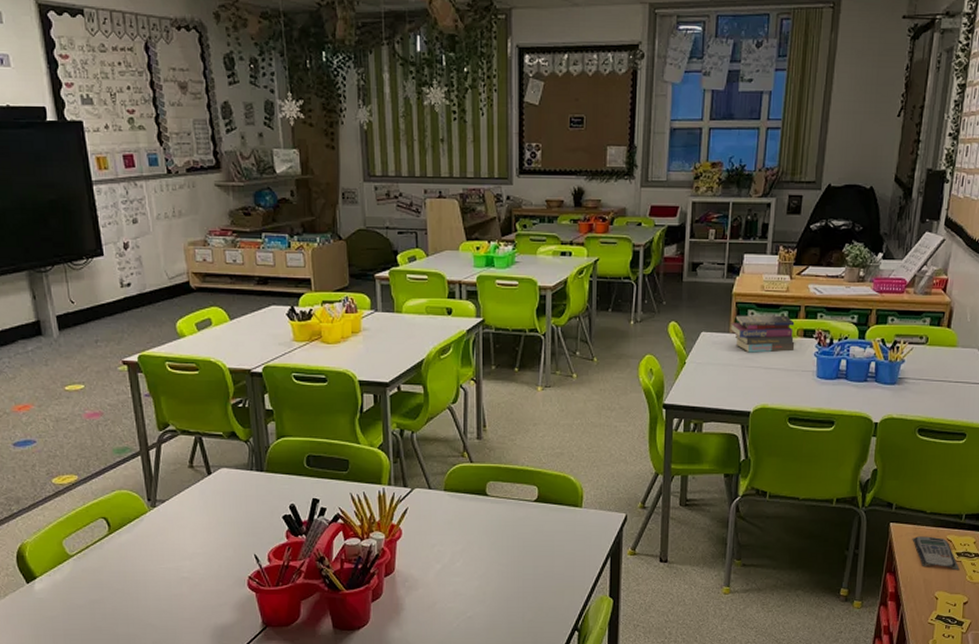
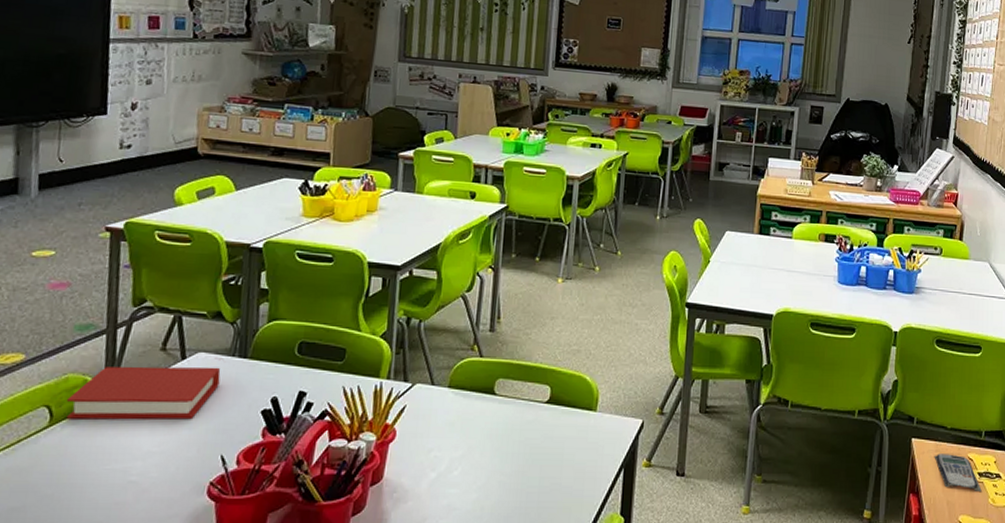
book: none [118,480,243,528] -> present [66,366,221,420]
books: present [731,315,795,353] -> none [755,217,817,255]

